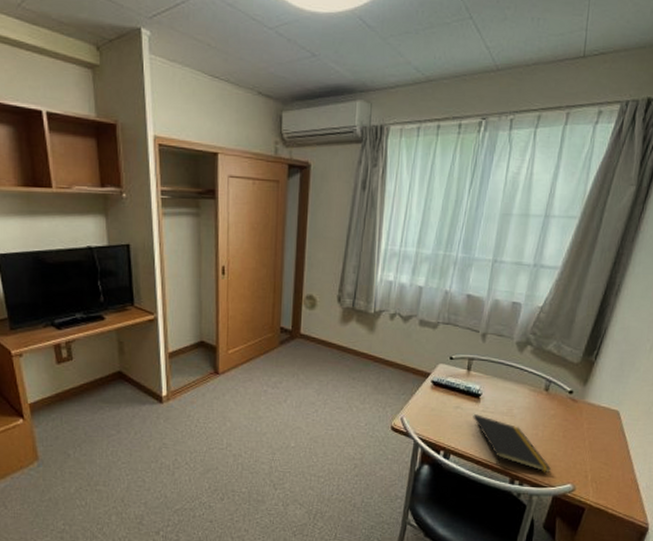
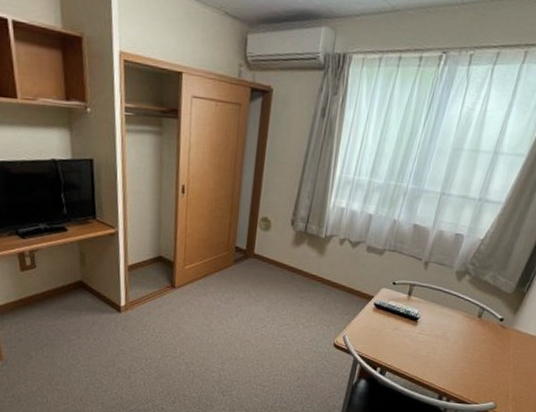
notepad: present [473,414,552,473] -> none [409,336,477,391]

